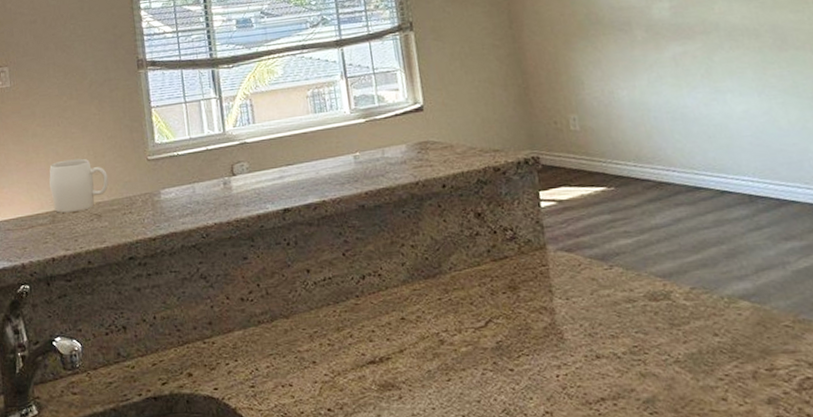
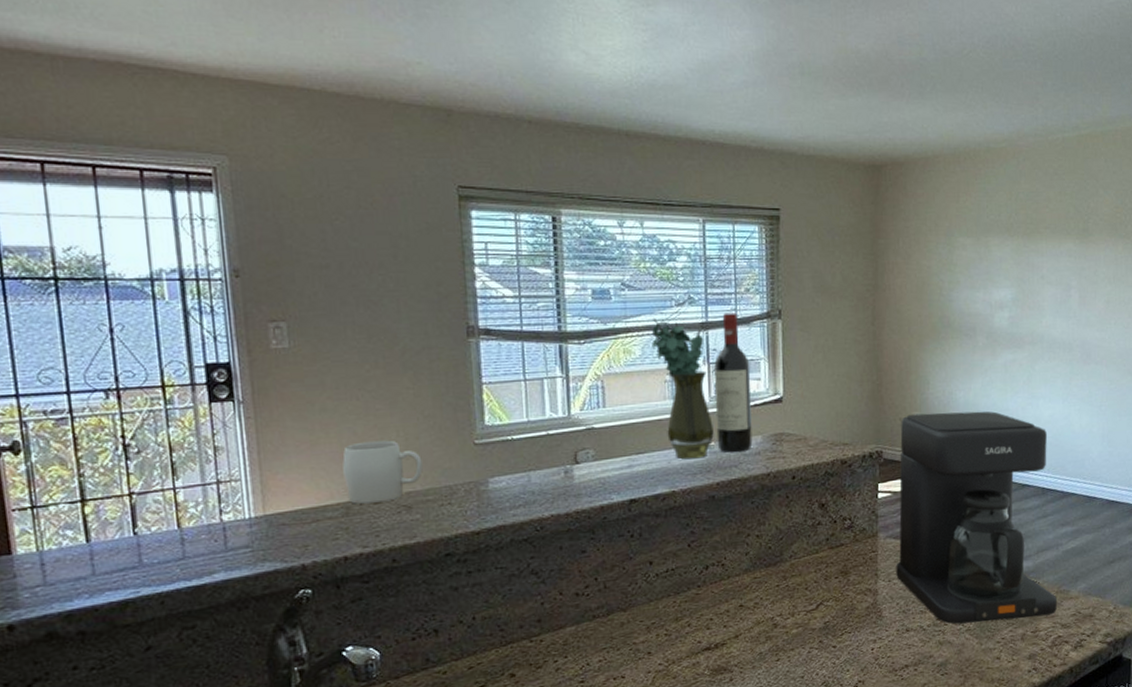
vase: none [291,39,358,170] -> present [651,317,714,459]
wine bottle: none [351,28,397,162] -> present [714,312,753,452]
coffee maker: none [556,109,798,354] -> present [896,411,1057,625]

